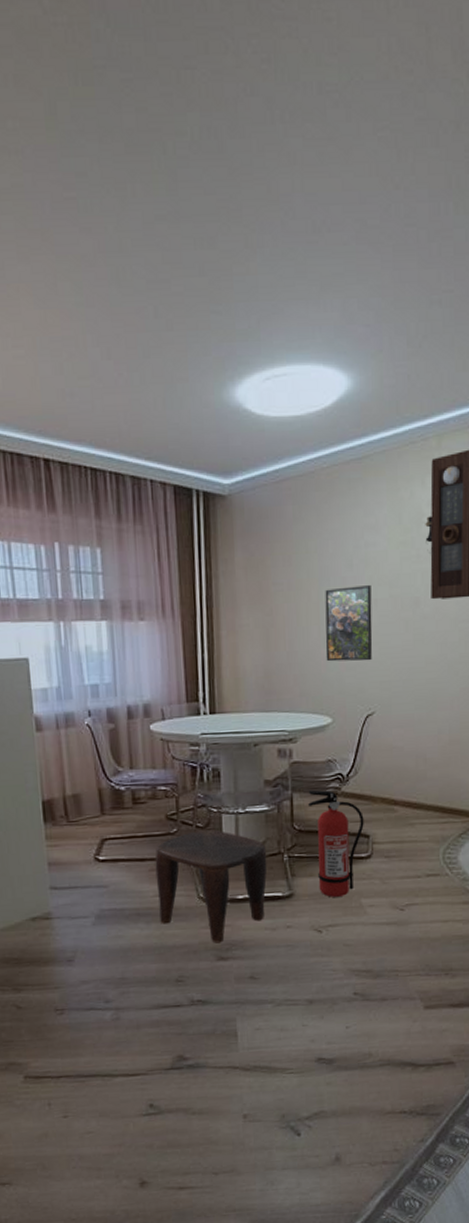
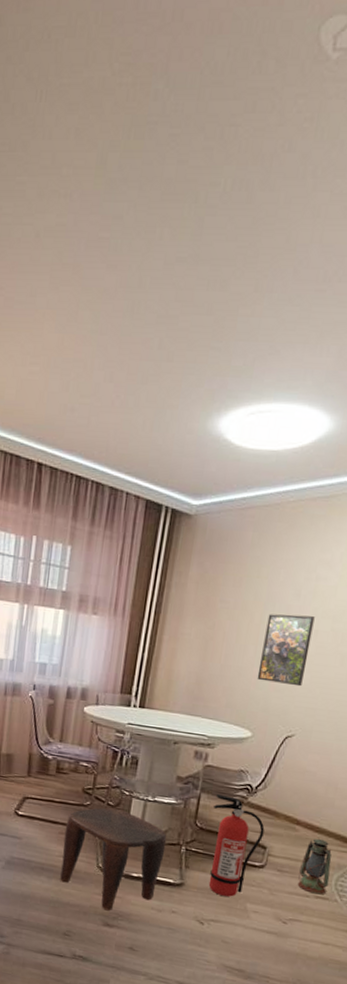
lantern: none [406,811,437,873] -> present [297,836,332,895]

